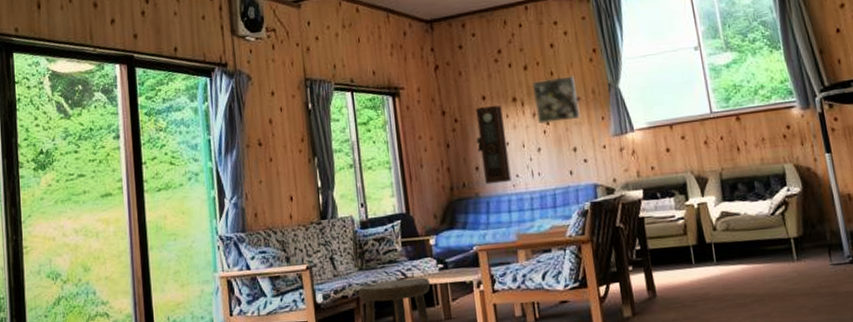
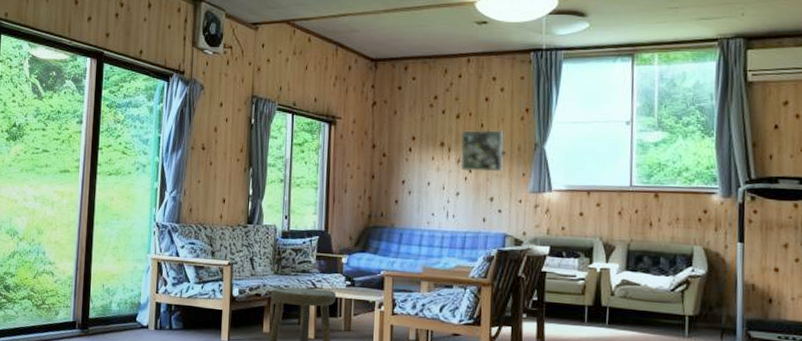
pendulum clock: present [475,105,512,185] -> none [399,146,429,219]

